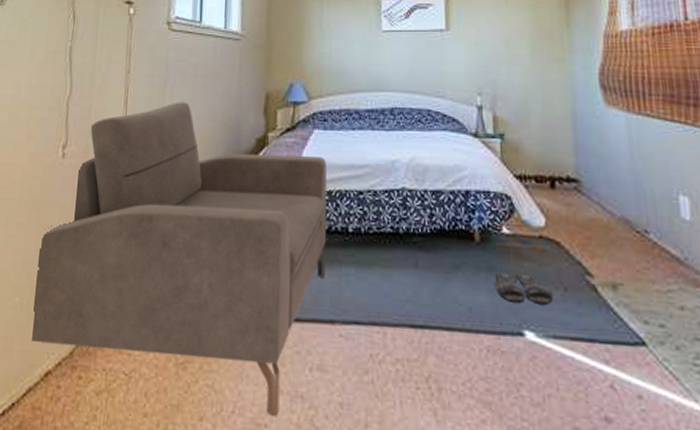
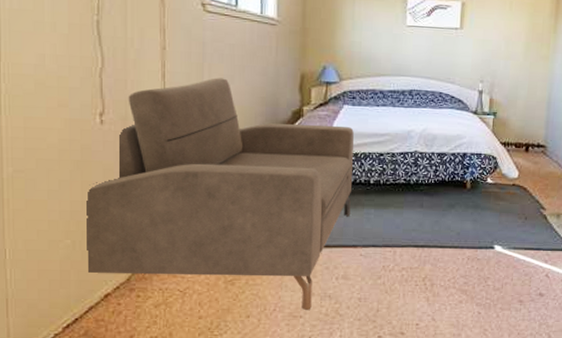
slippers: present [493,271,552,305] -> none [477,208,516,228]

